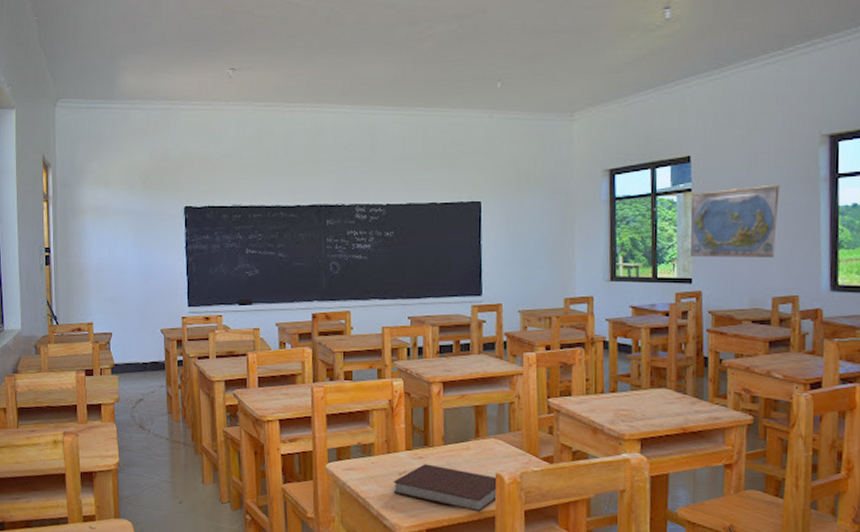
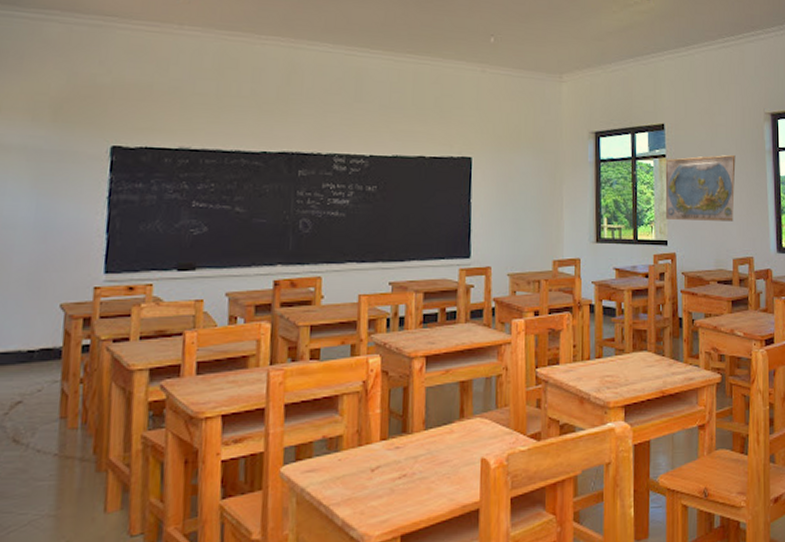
notebook: present [393,464,499,512] -> none [363,455,484,506]

